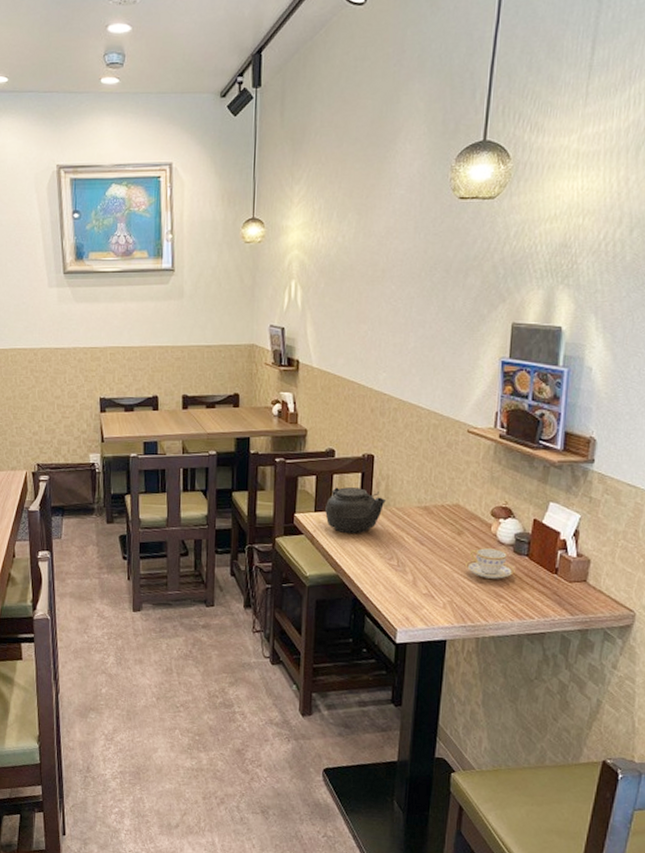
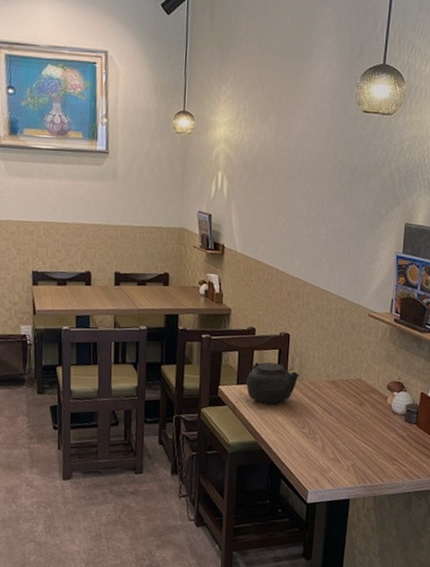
teacup: present [465,548,515,579] -> none [366,417,406,445]

